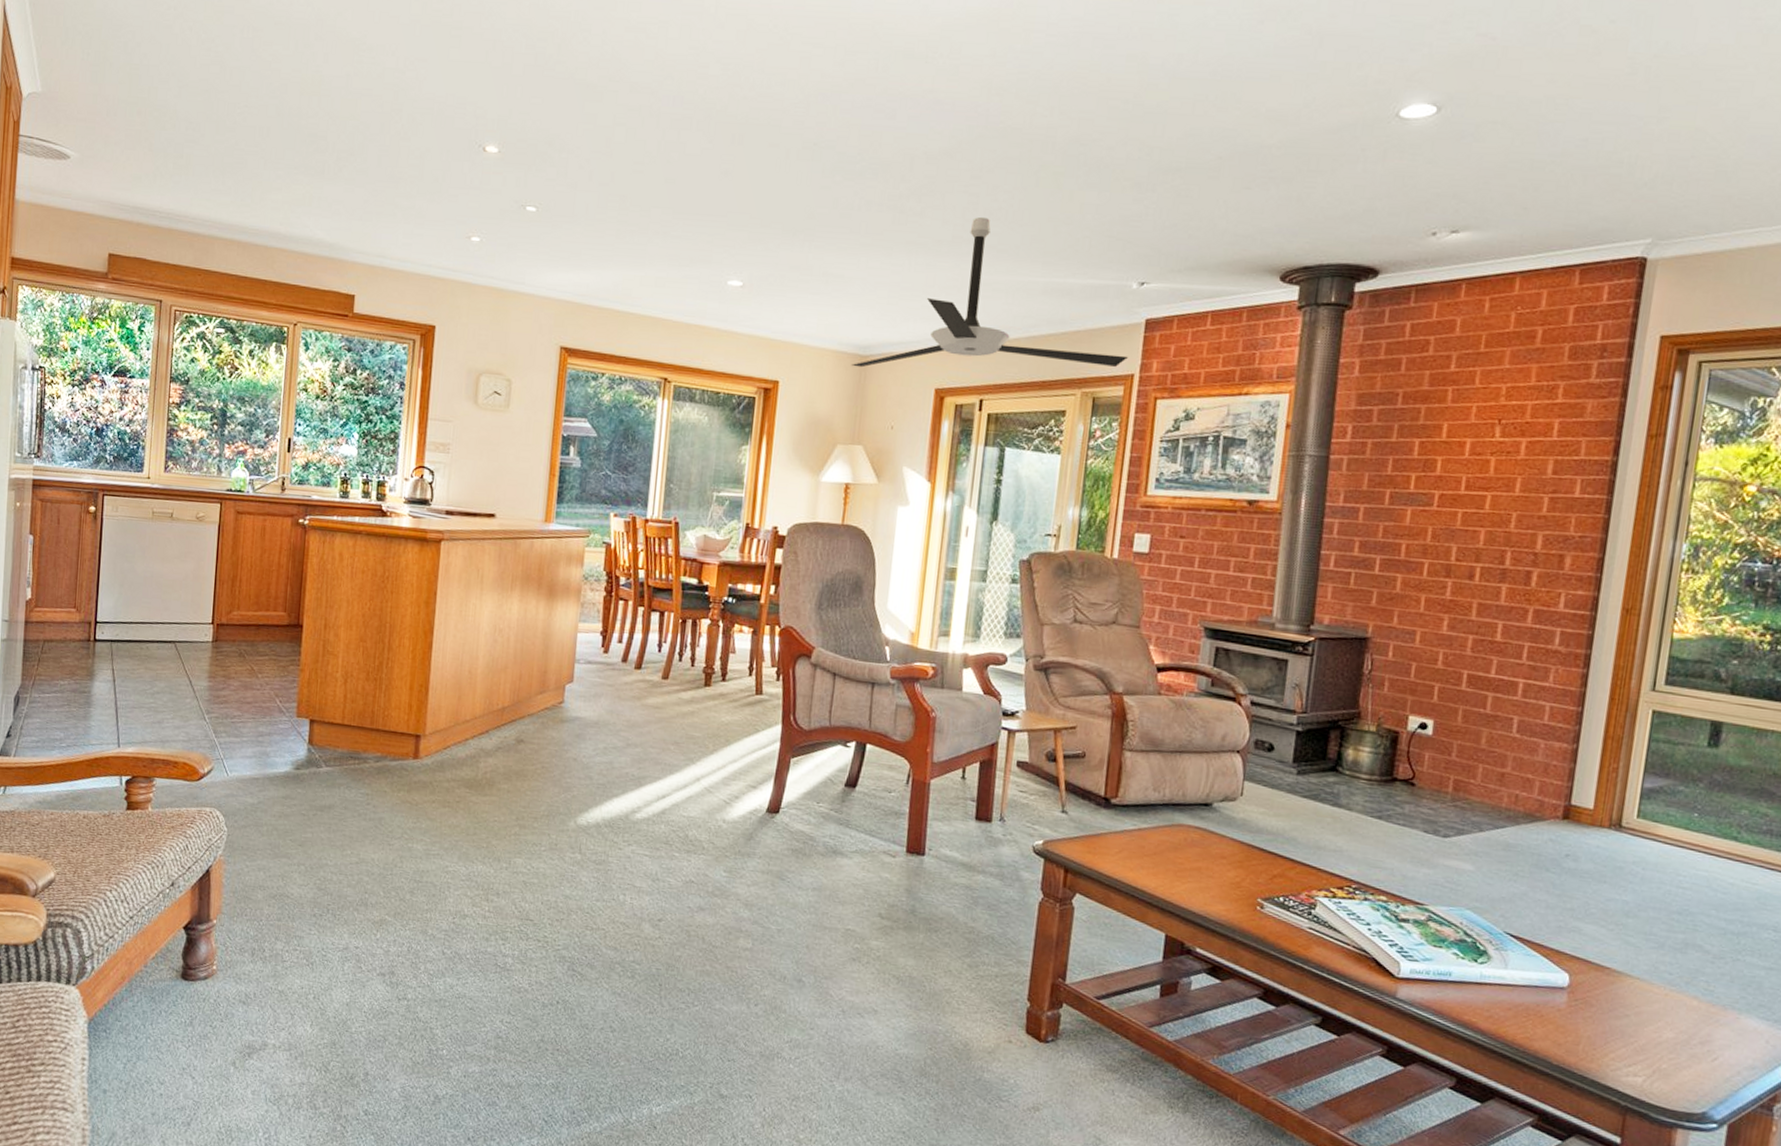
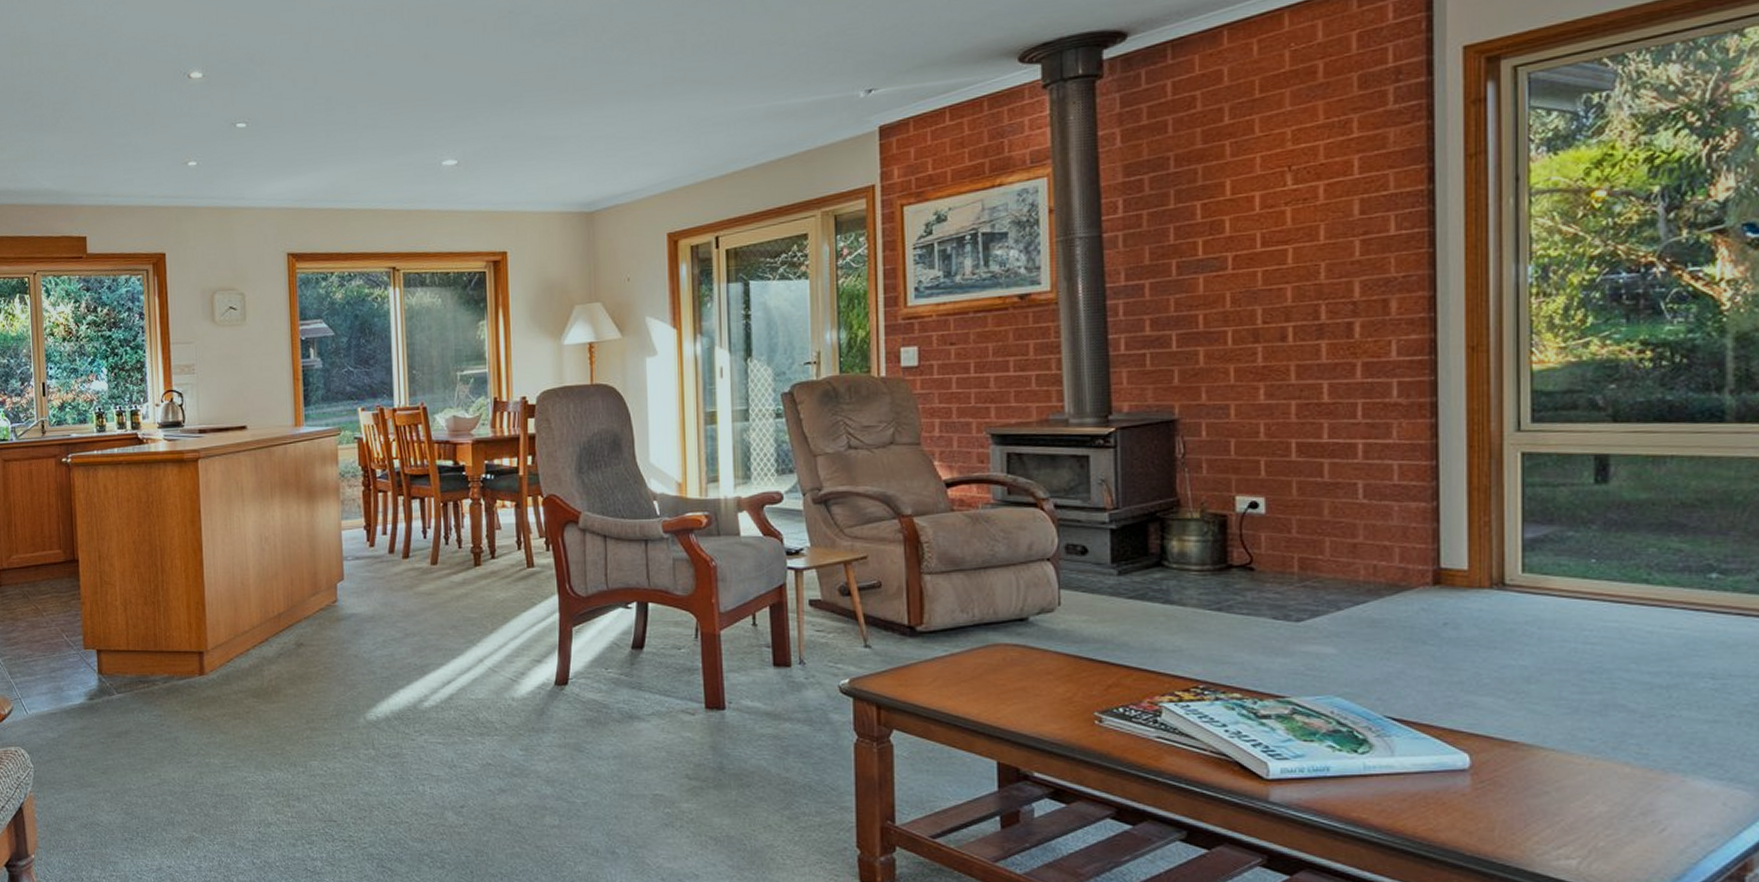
ceiling fan: present [852,216,1128,368] -> none [578,52,866,225]

